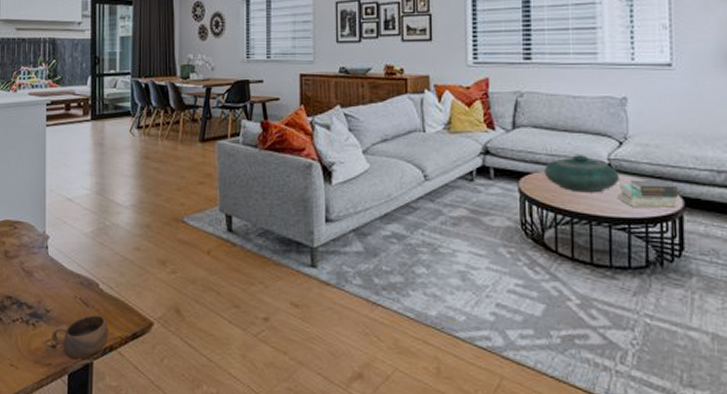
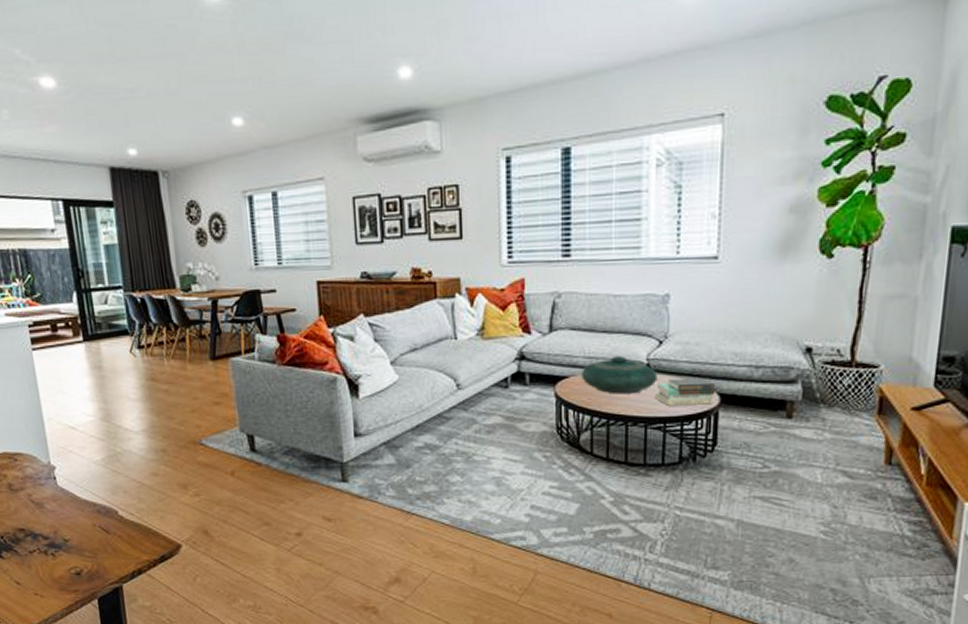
cup: present [52,315,109,359] -> none [74,541,136,584]

